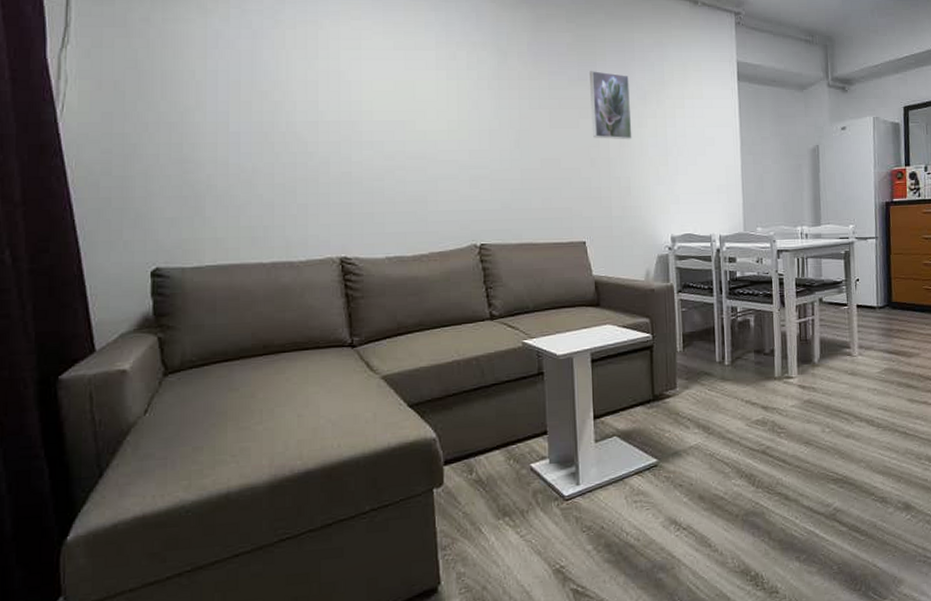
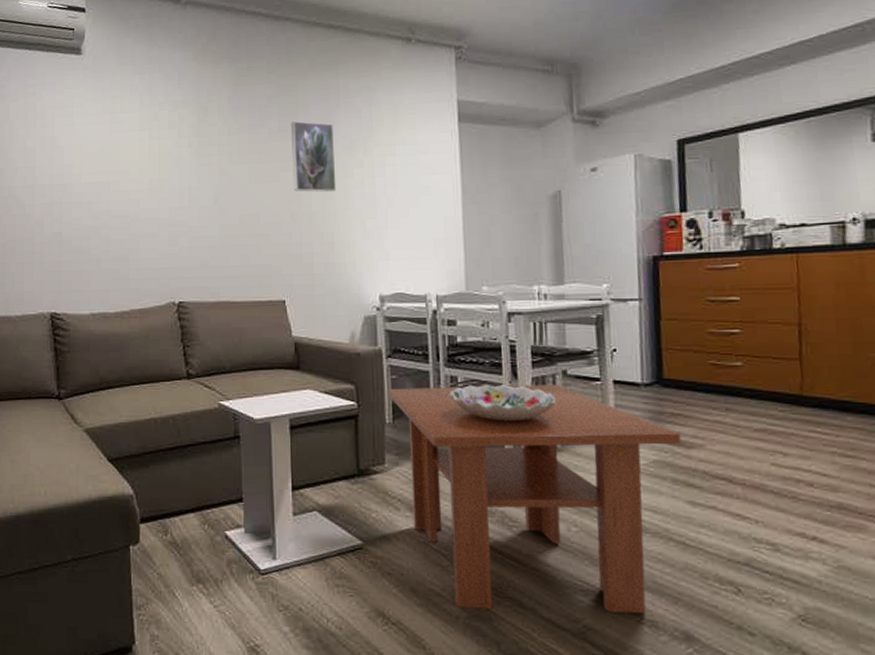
coffee table: none [678,310,904,507] -> present [387,385,682,614]
decorative bowl: none [730,312,814,344] -> present [449,383,556,421]

